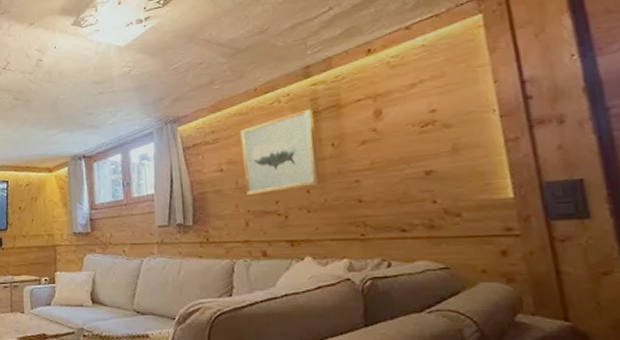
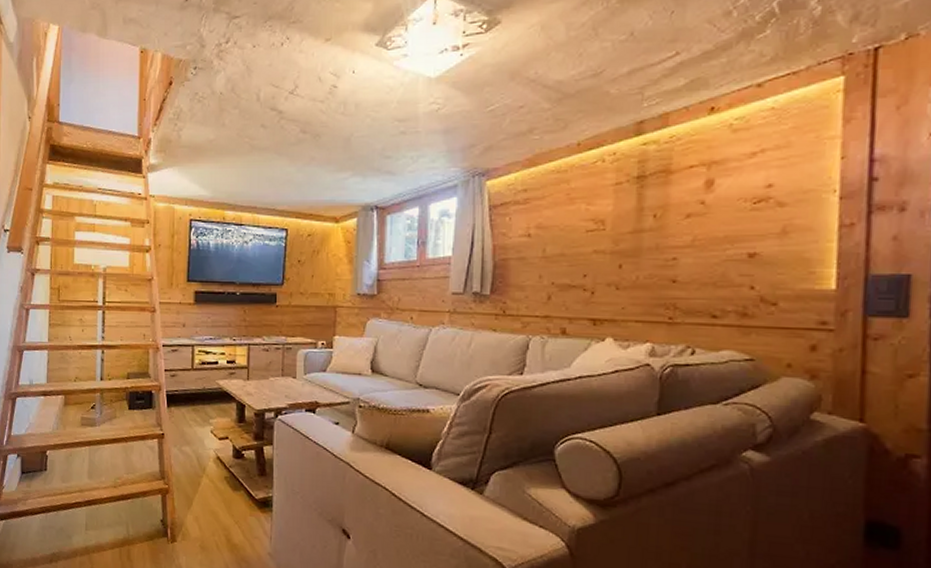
wall art: present [240,109,321,196] -> none [553,172,639,266]

